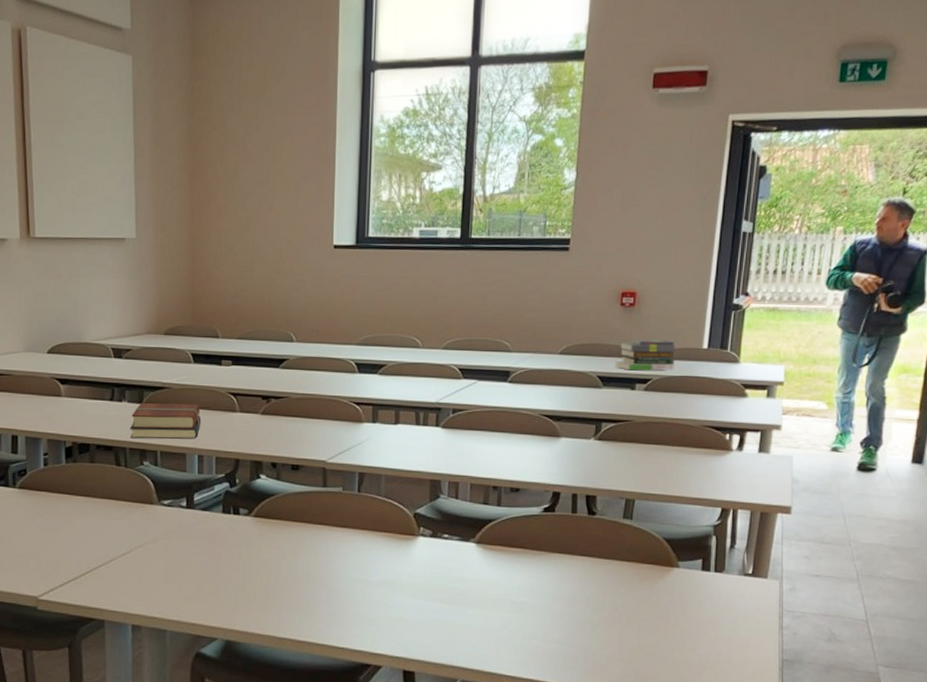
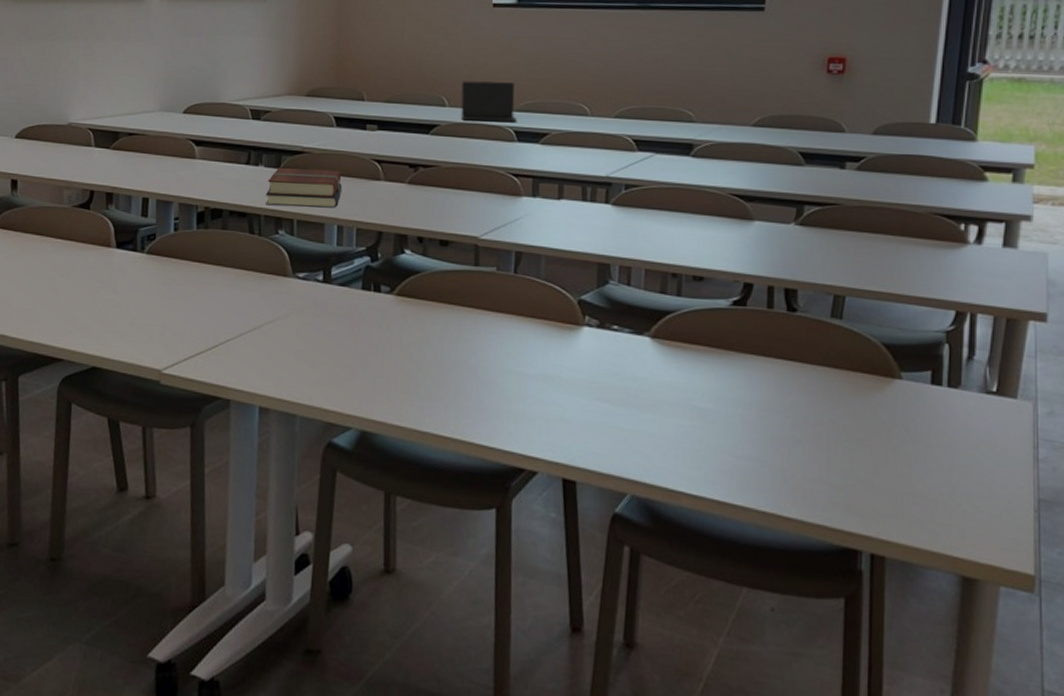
laptop: none [307,317,357,356] -> present [460,81,517,123]
books: present [615,339,675,371] -> none [820,111,895,148]

